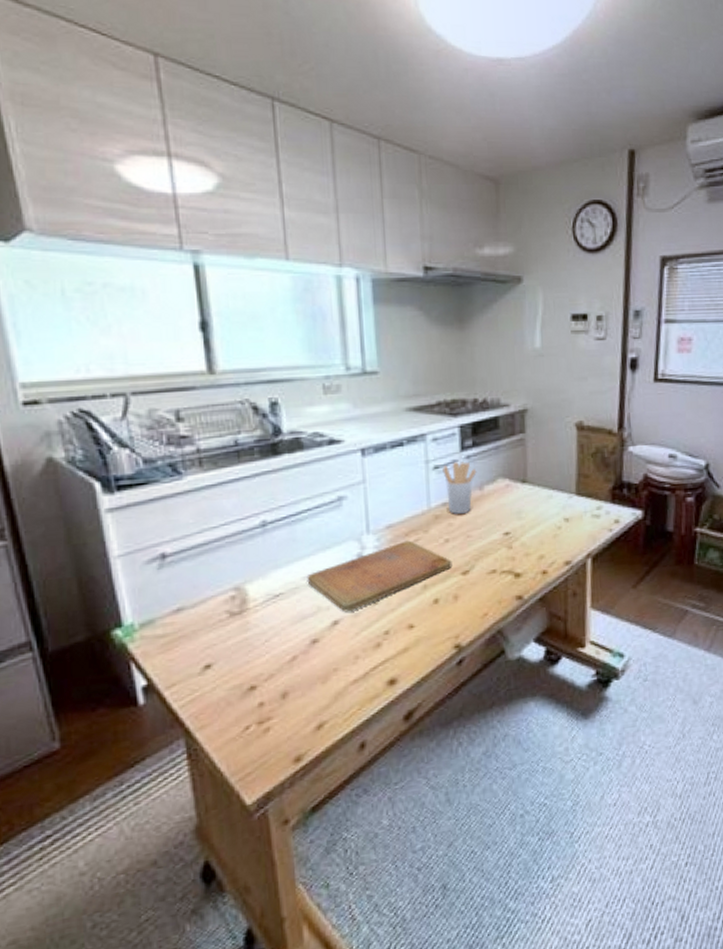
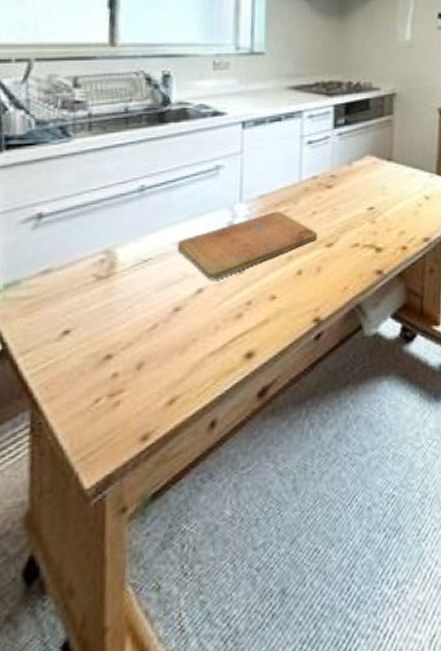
utensil holder: present [442,461,477,514] -> none [315,138,347,187]

